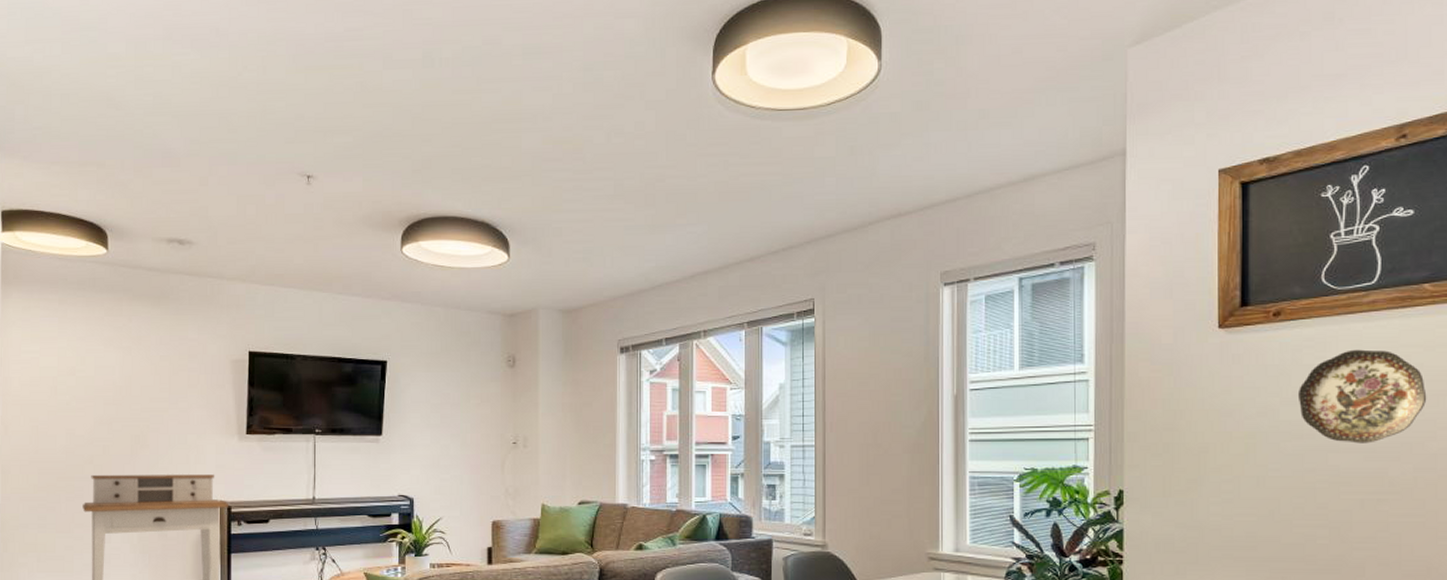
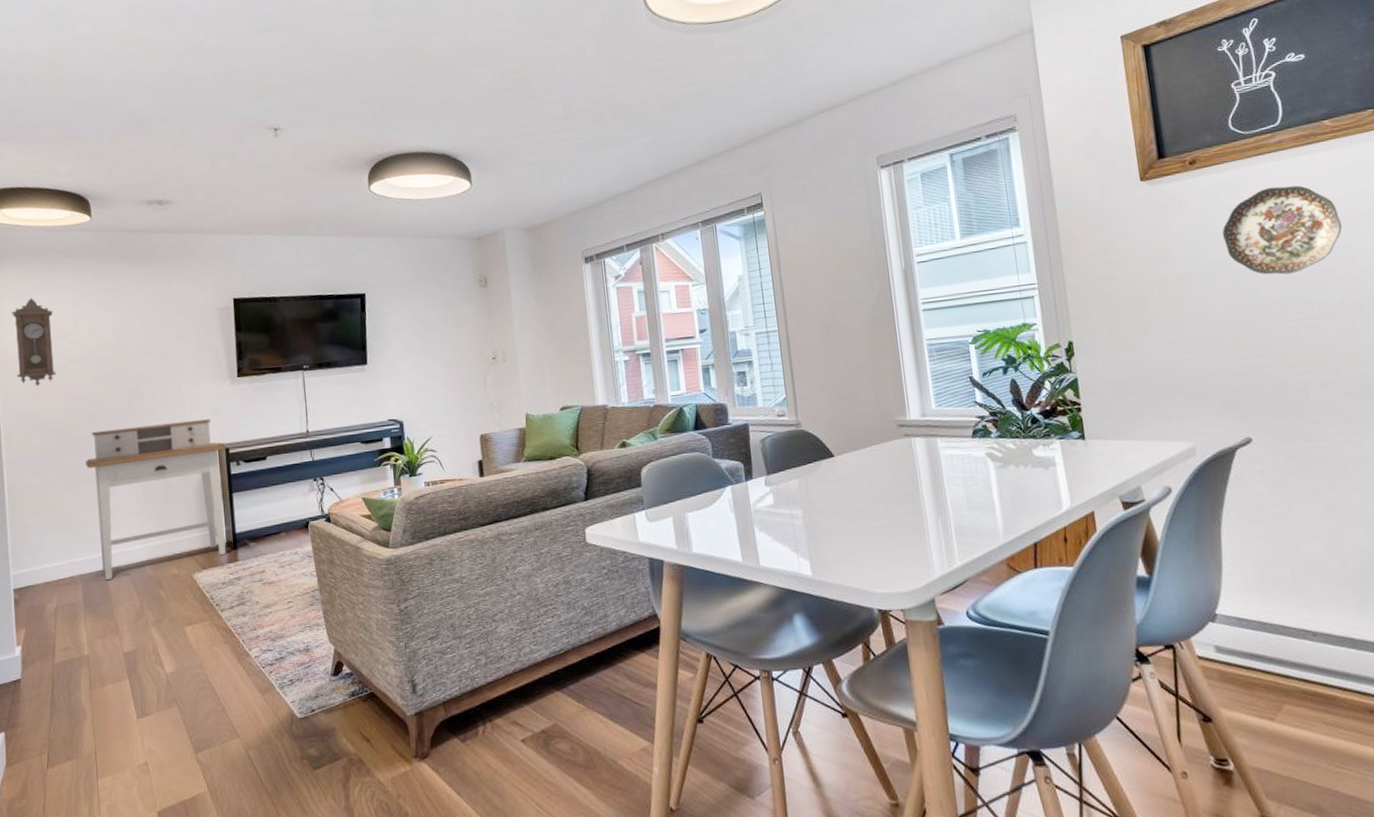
pendulum clock: none [18,329,60,422] -> present [12,298,56,386]

